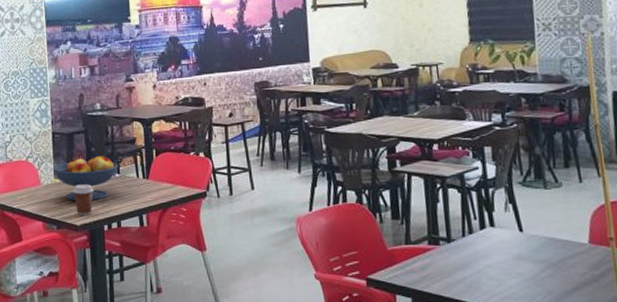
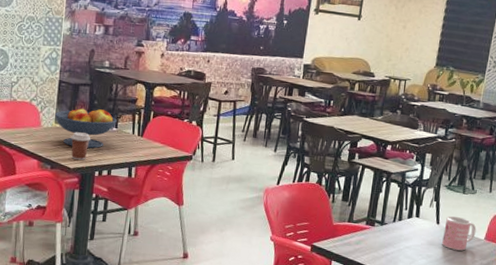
mug: none [531,218,575,262] -> present [442,216,477,251]

